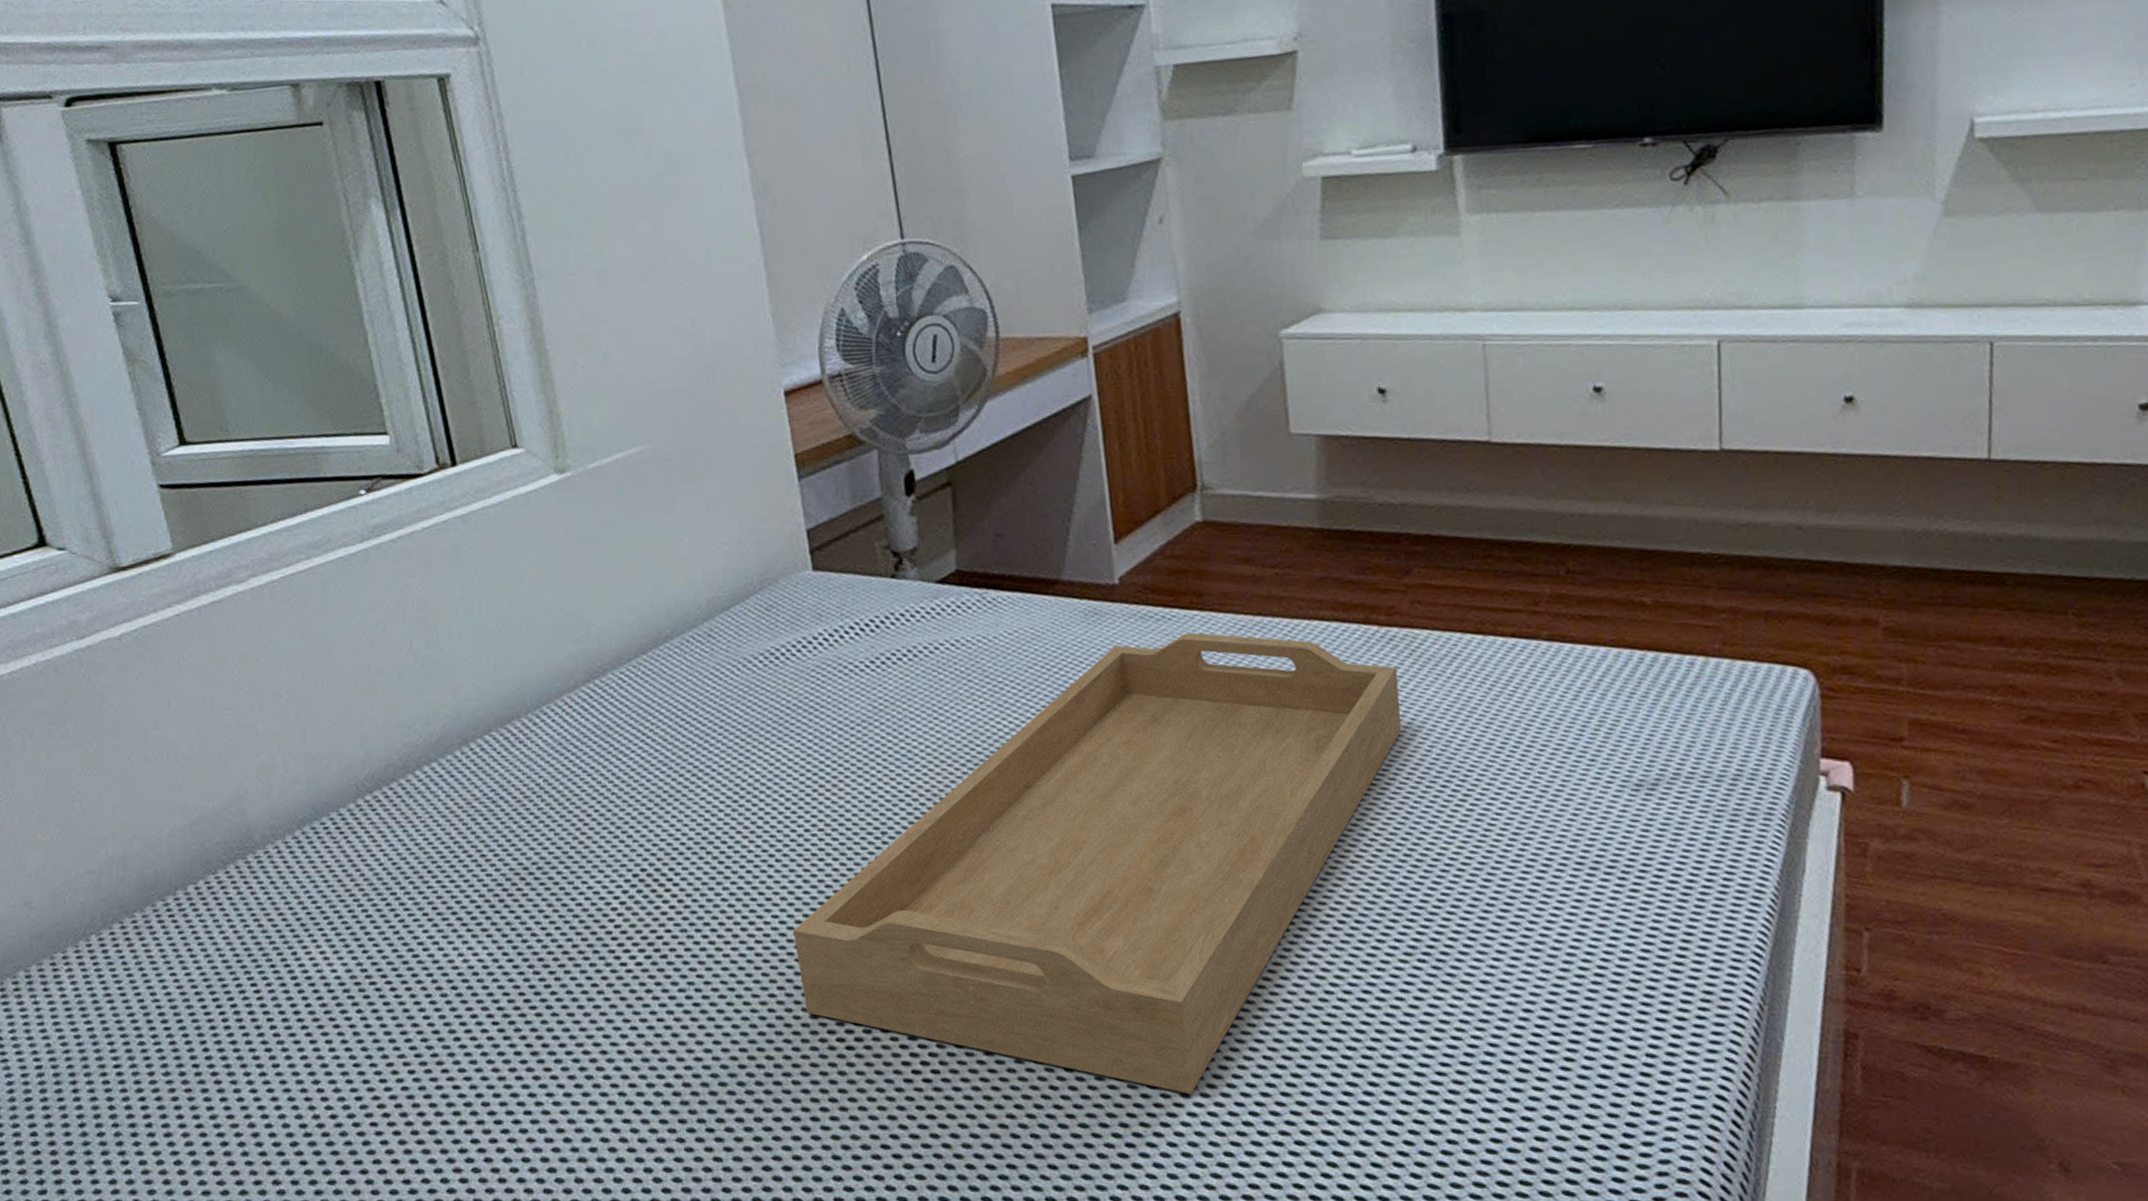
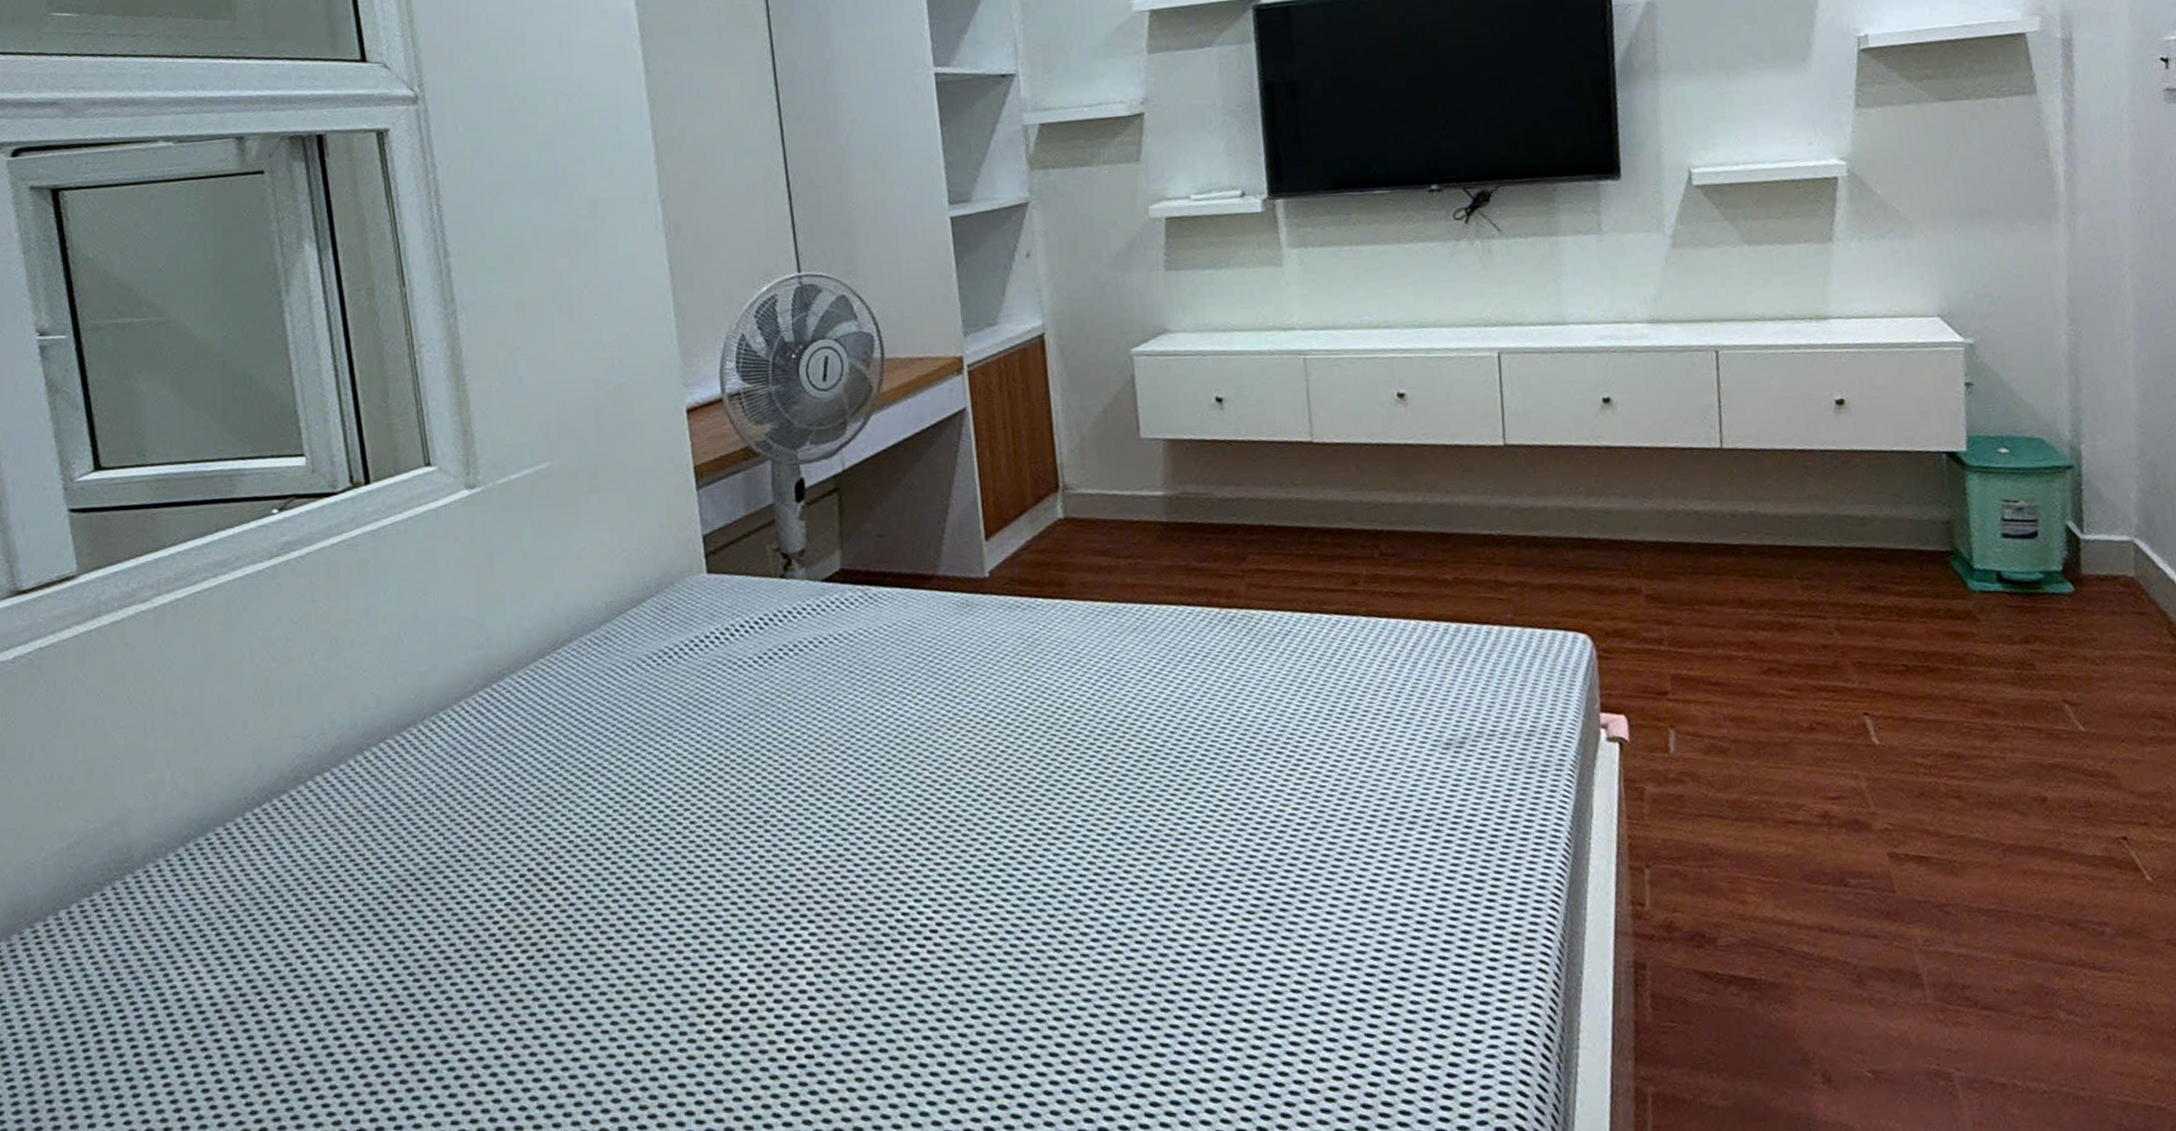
serving tray: present [792,632,1402,1095] -> none [675,619,1242,1063]

